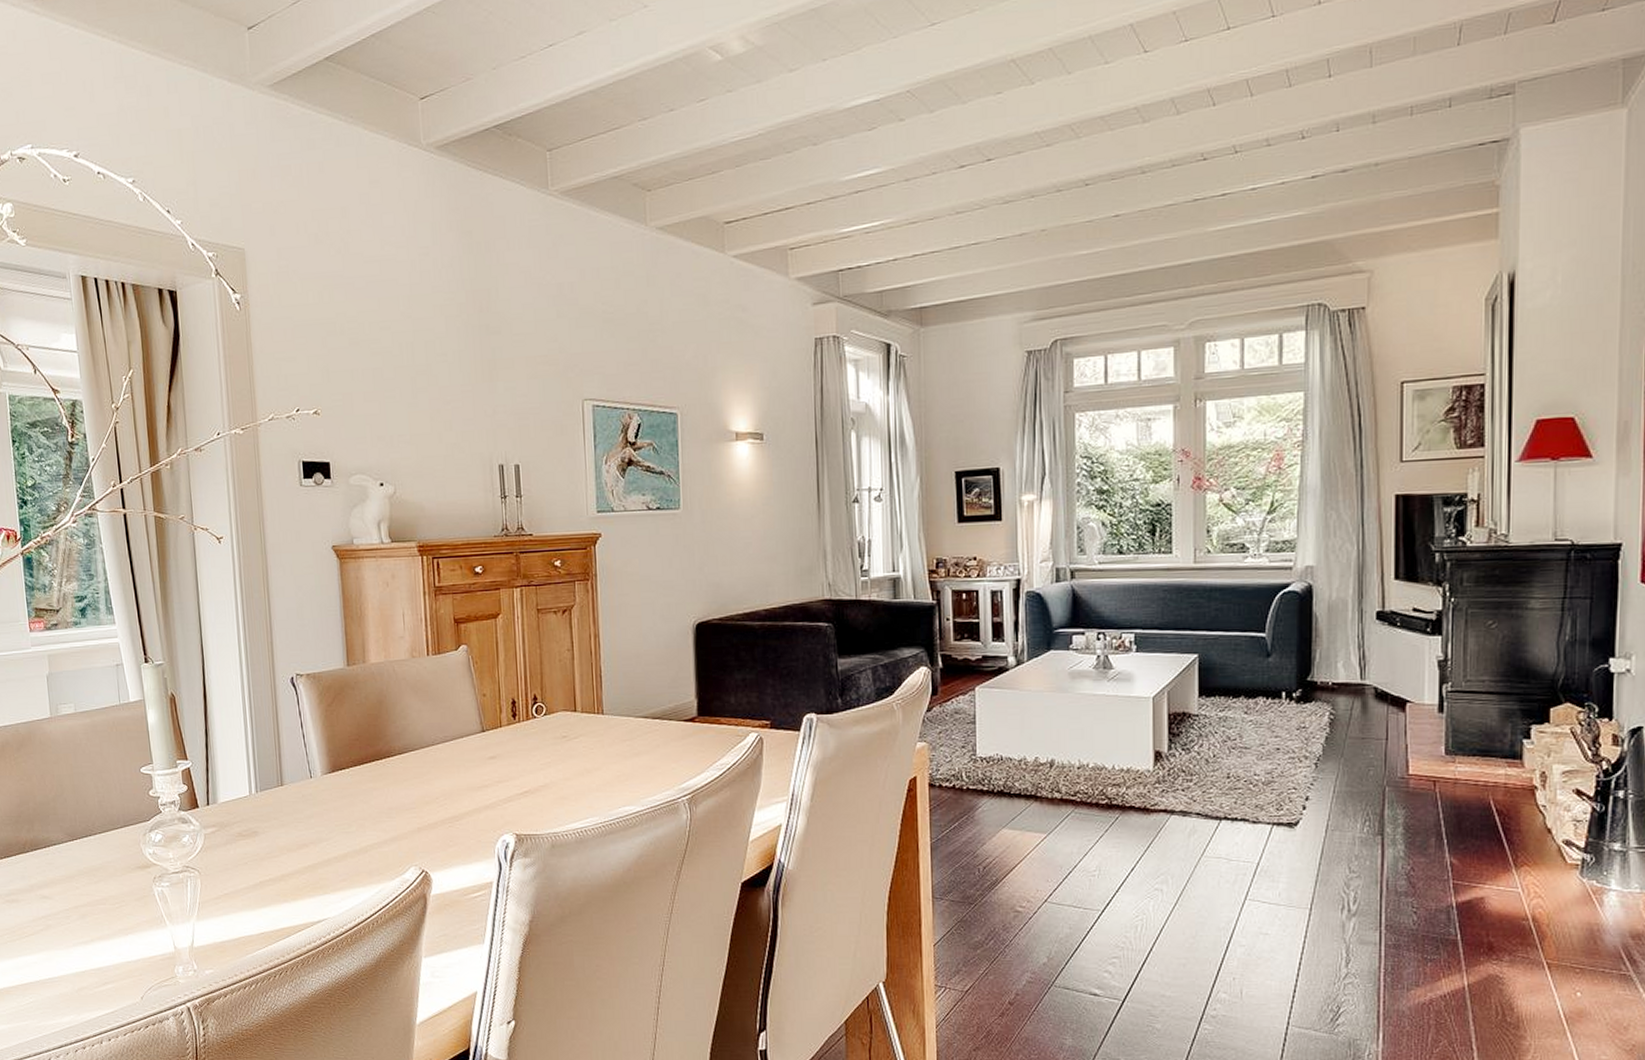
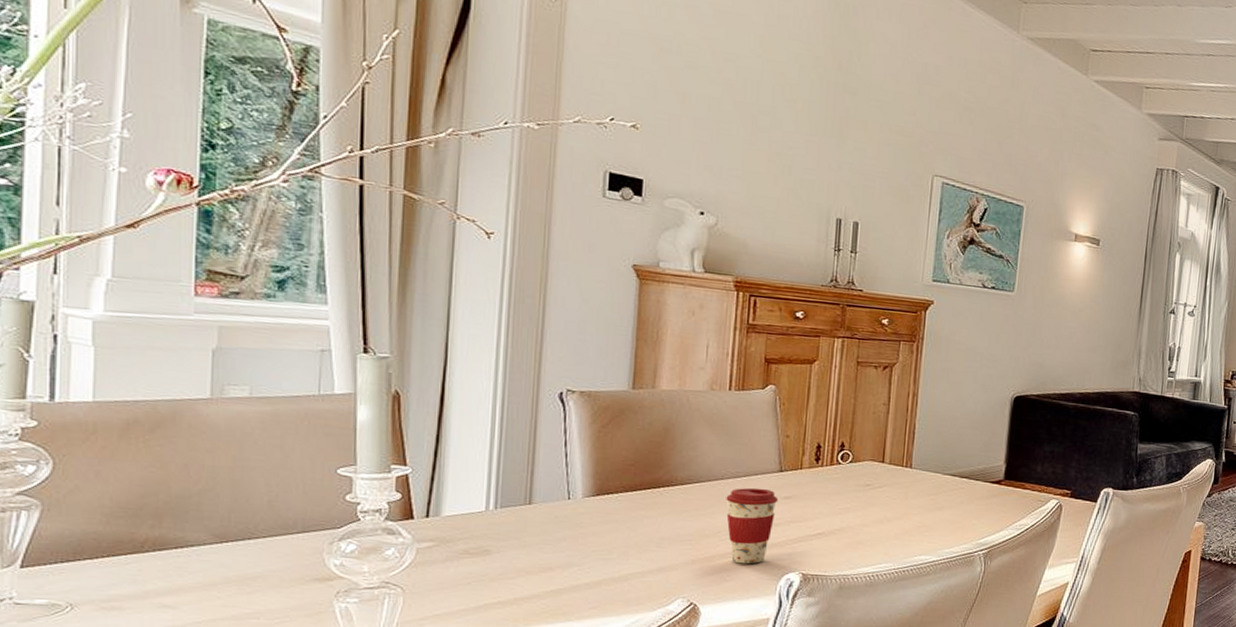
coffee cup: none [439,750,485,828] -> present [726,487,779,564]

